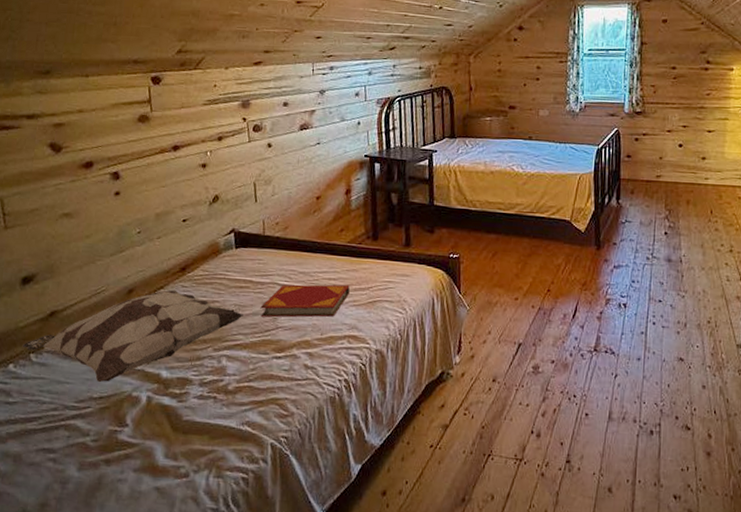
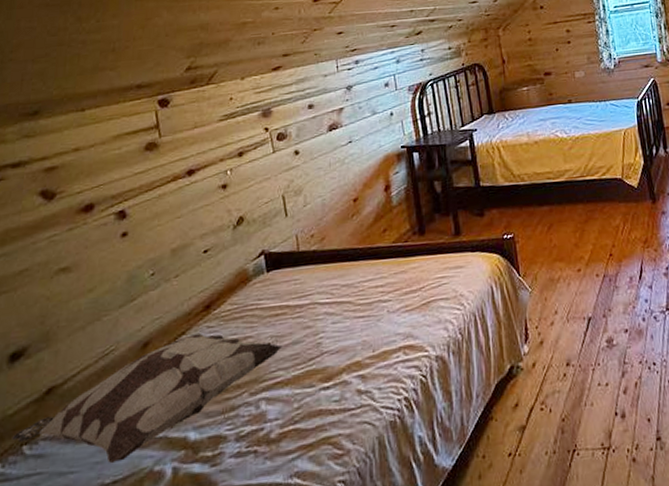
hardback book: present [260,284,350,318] -> none [301,290,400,345]

